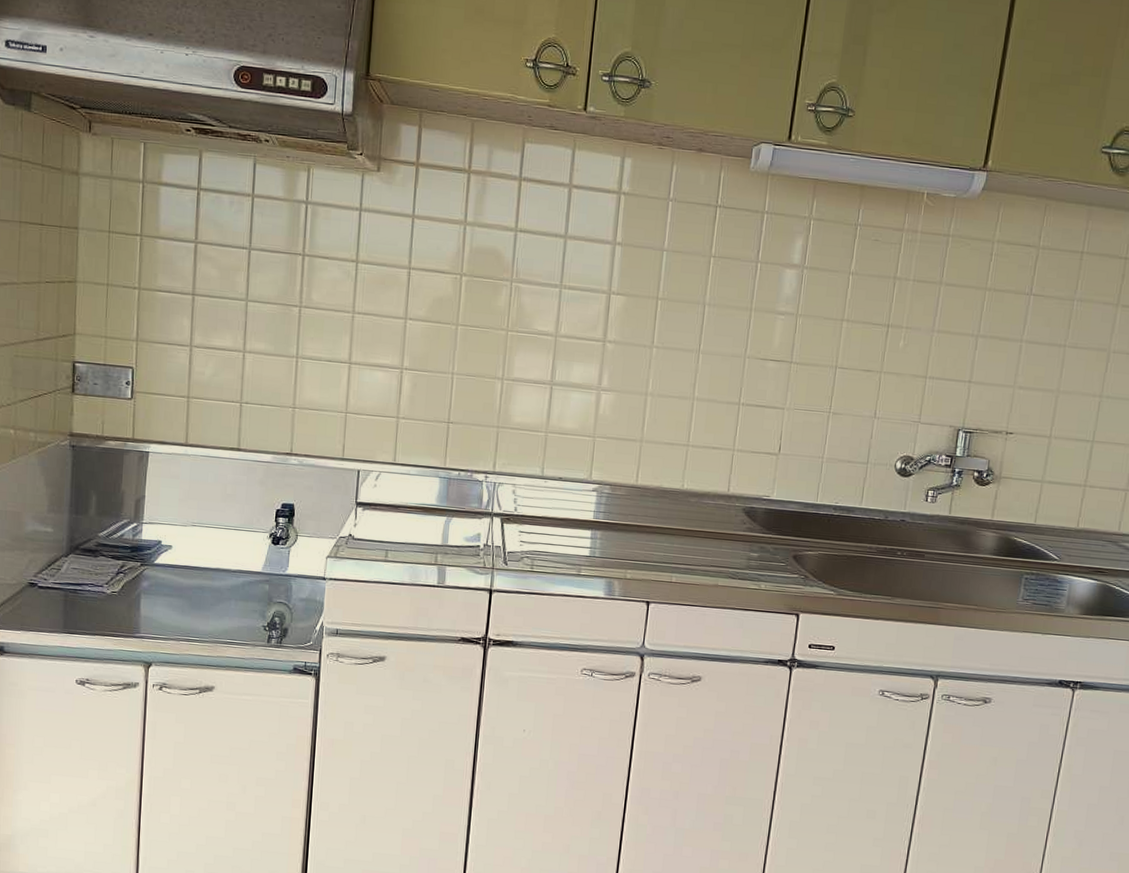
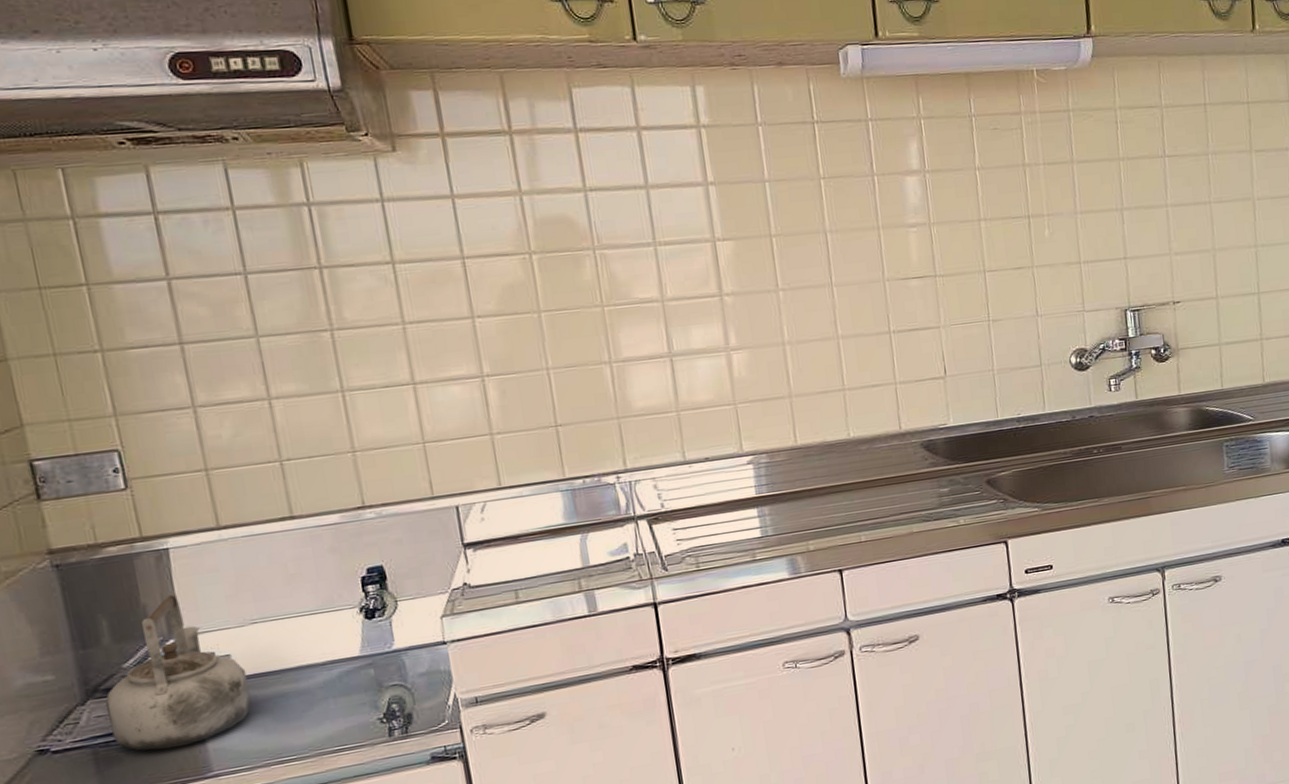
kettle: none [80,486,180,608] -> present [104,591,252,751]

